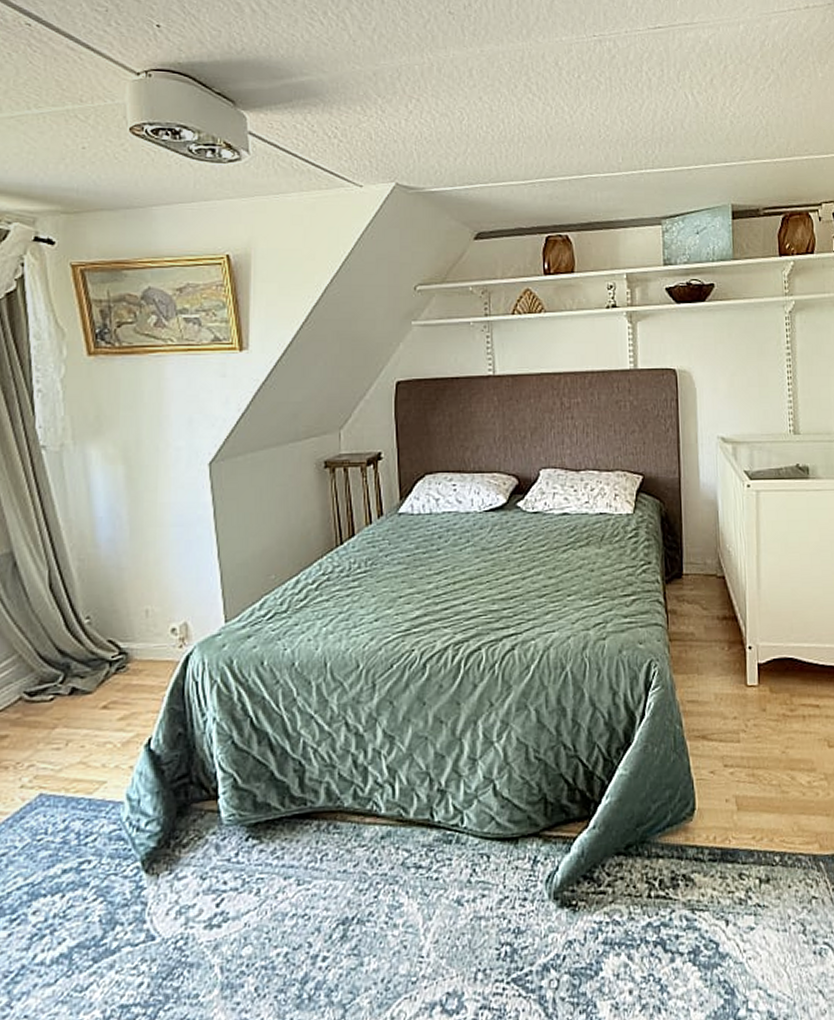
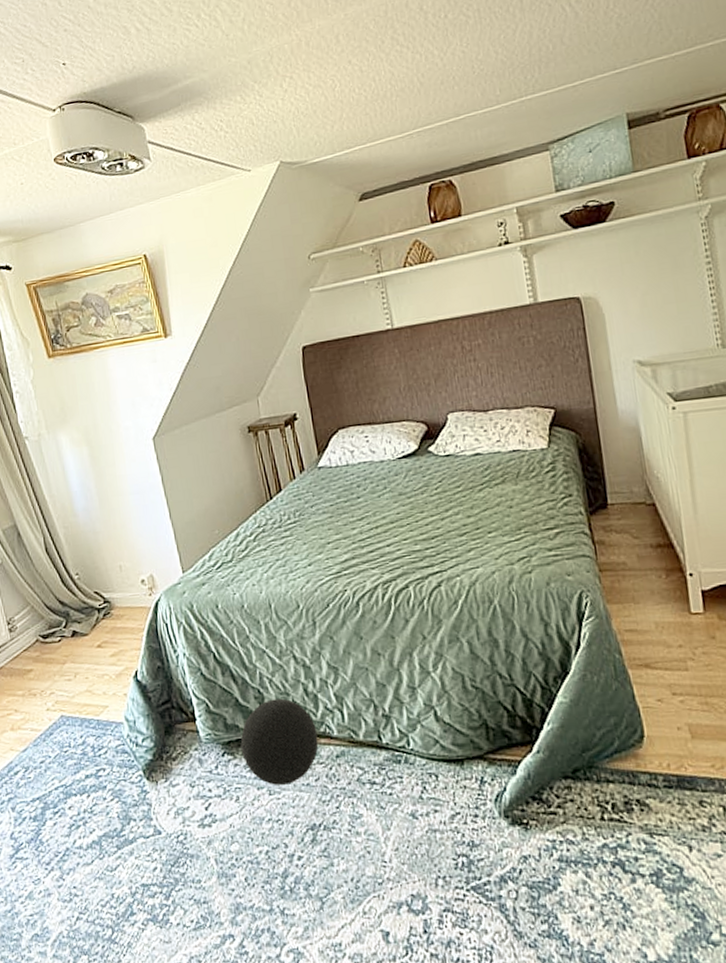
ball: none [270,771,362,874] -> present [240,698,319,785]

